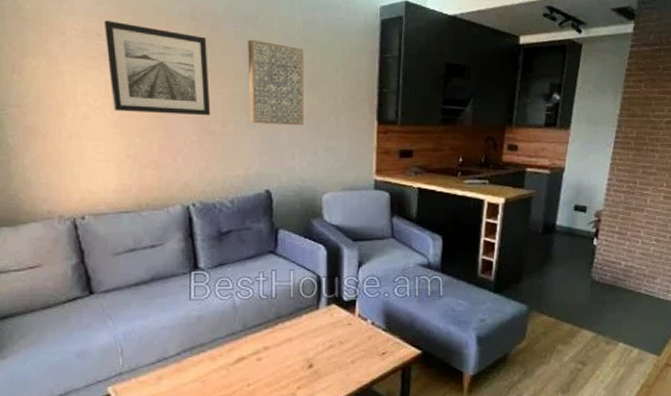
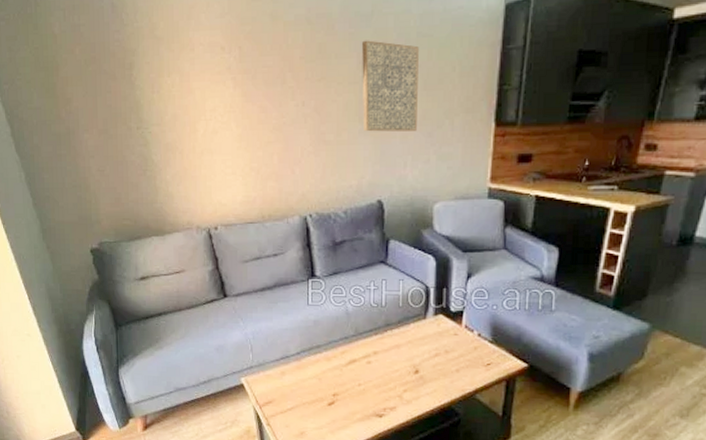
wall art: present [103,20,211,116] -> none [227,32,326,126]

